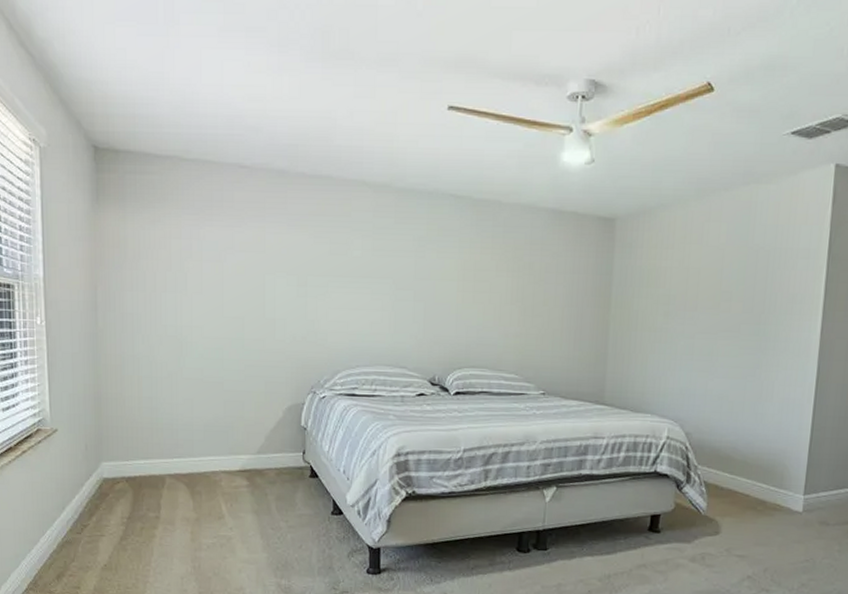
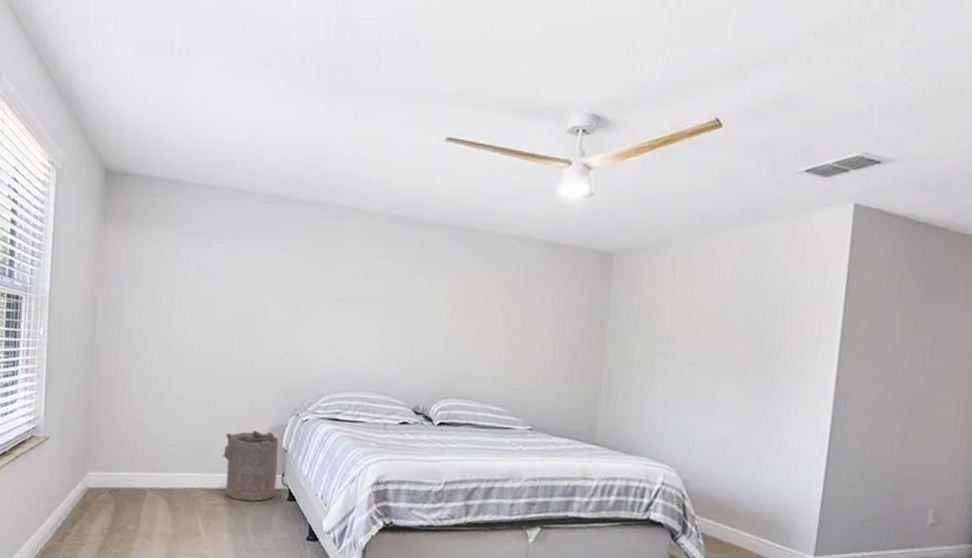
laundry hamper: none [240,410,298,481] -> present [222,430,279,502]

